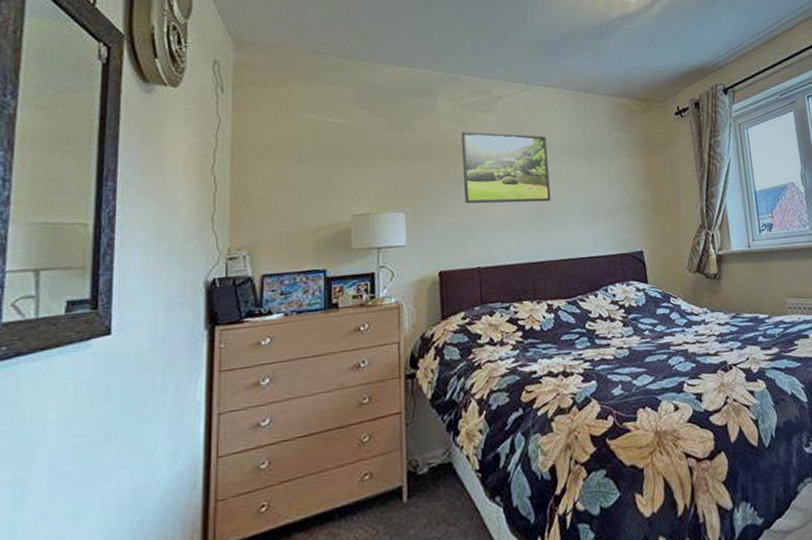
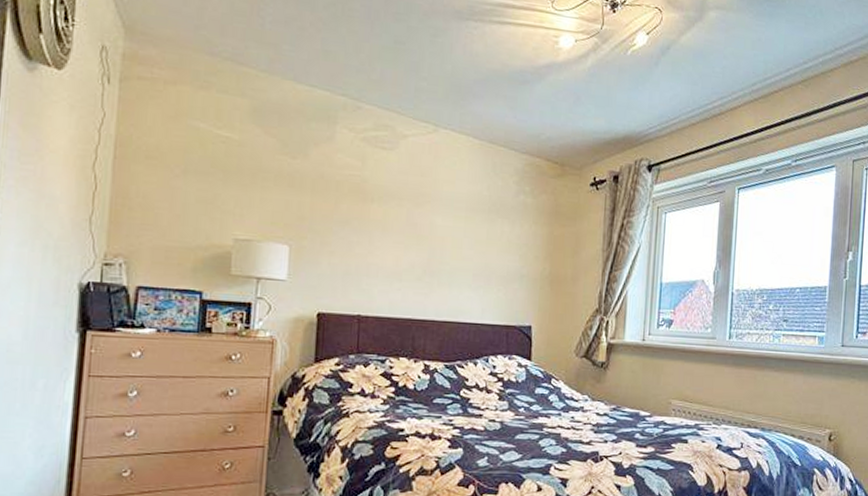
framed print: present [462,131,551,204] -> none [353,168,448,258]

